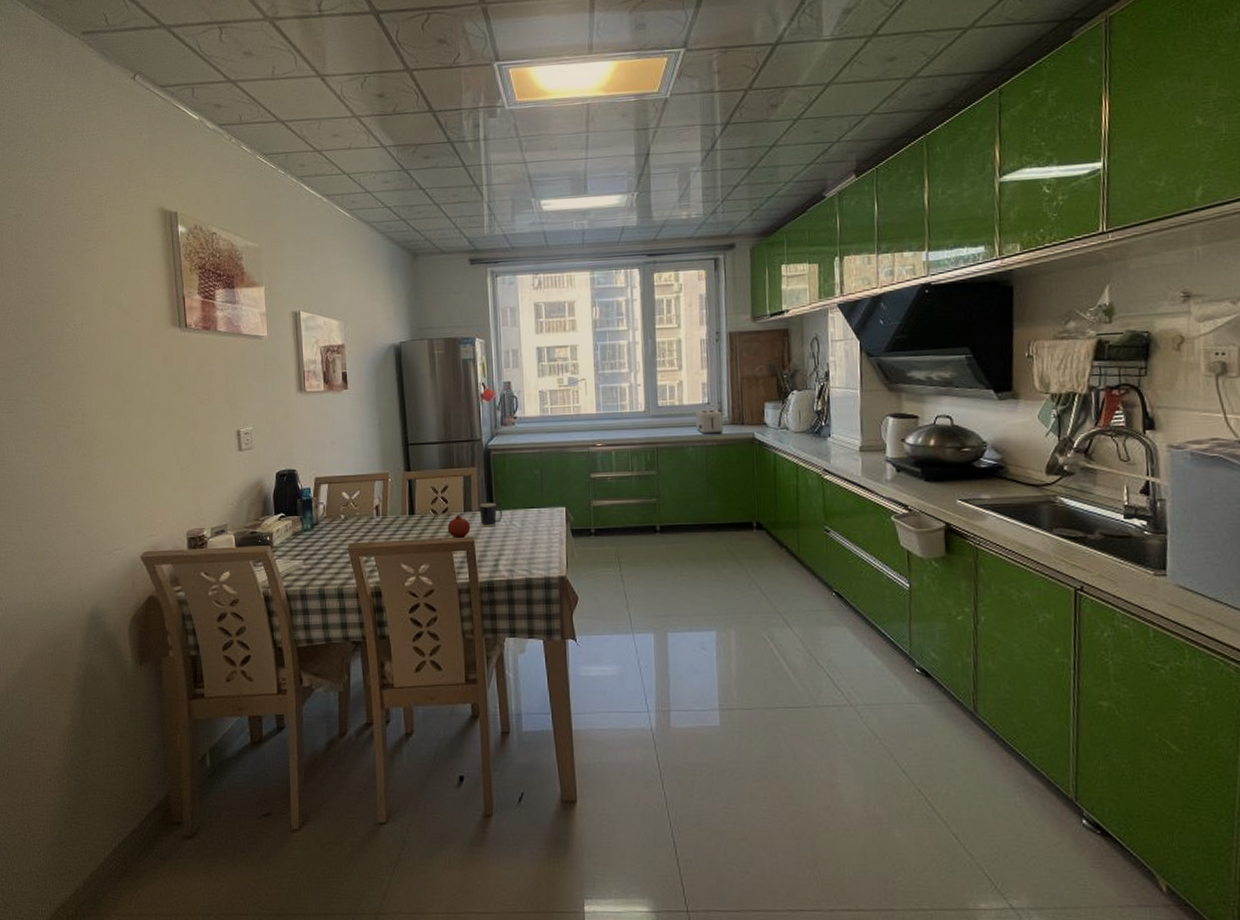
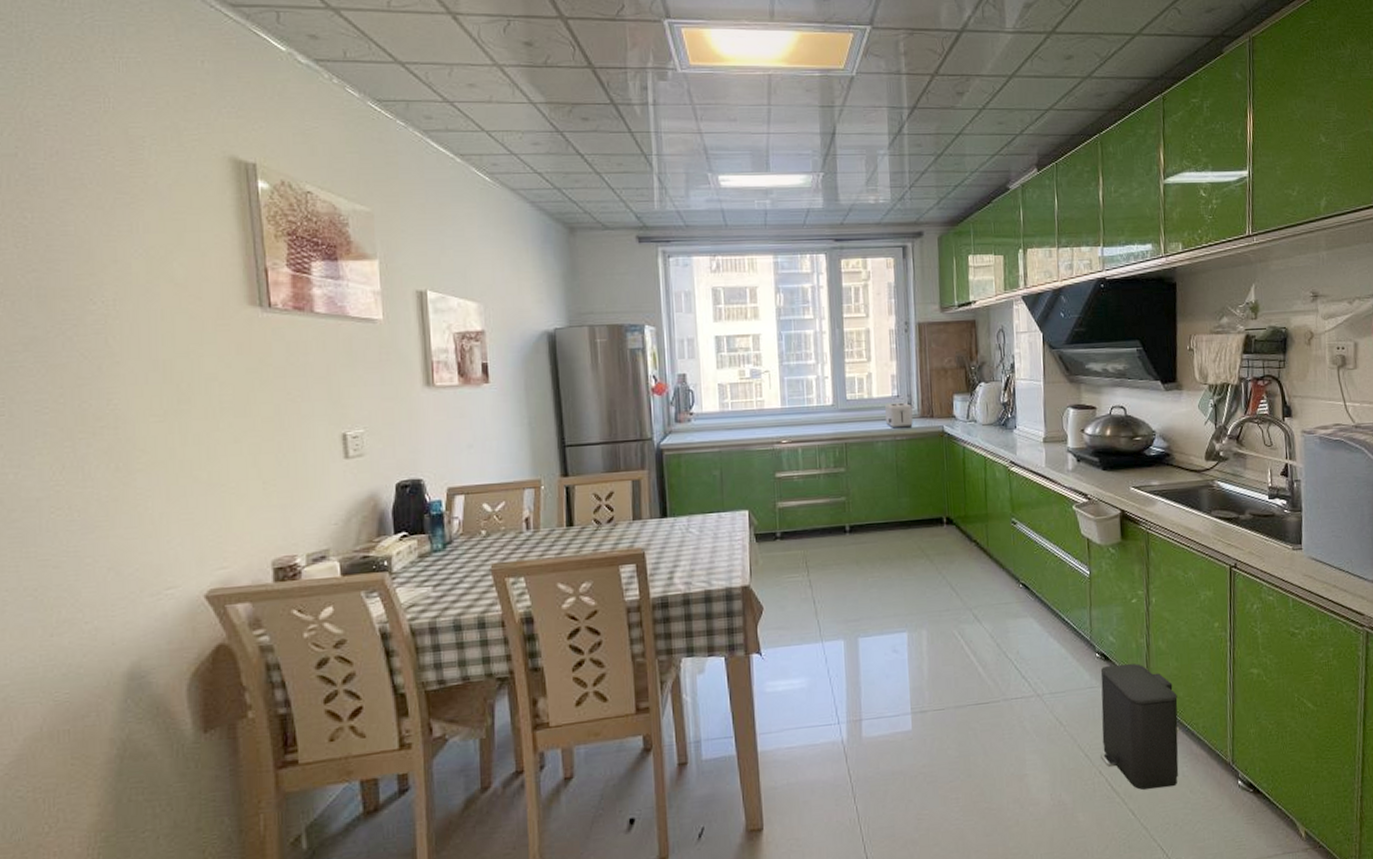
fruit: present [447,514,471,538] -> none [613,523,641,550]
mug: present [479,502,503,528] -> none [650,508,678,537]
pedal bin: none [920,682,1011,815] -> present [1100,663,1179,790]

